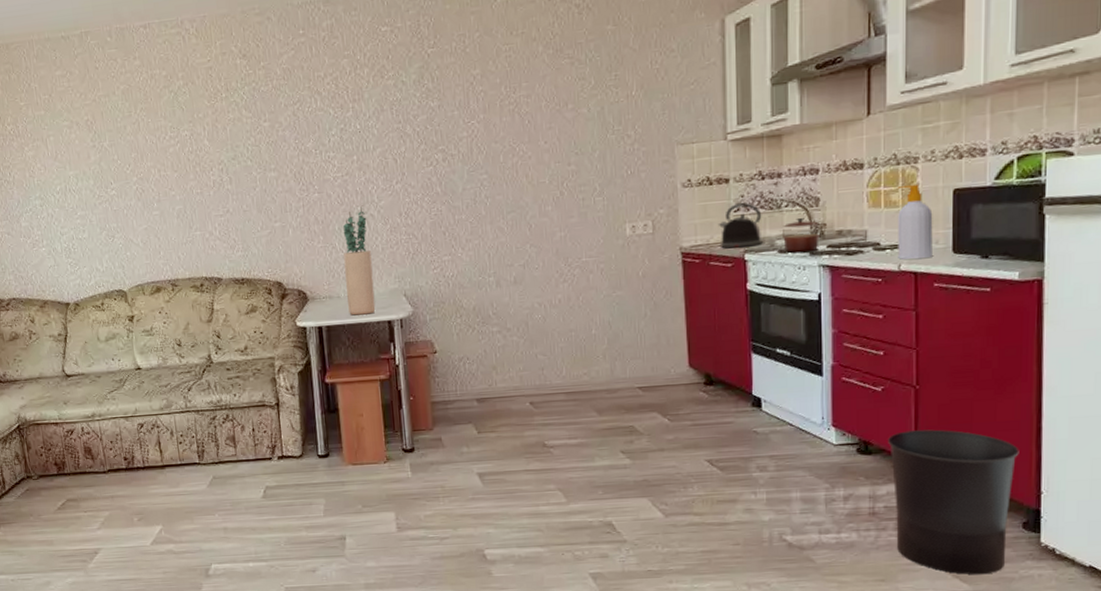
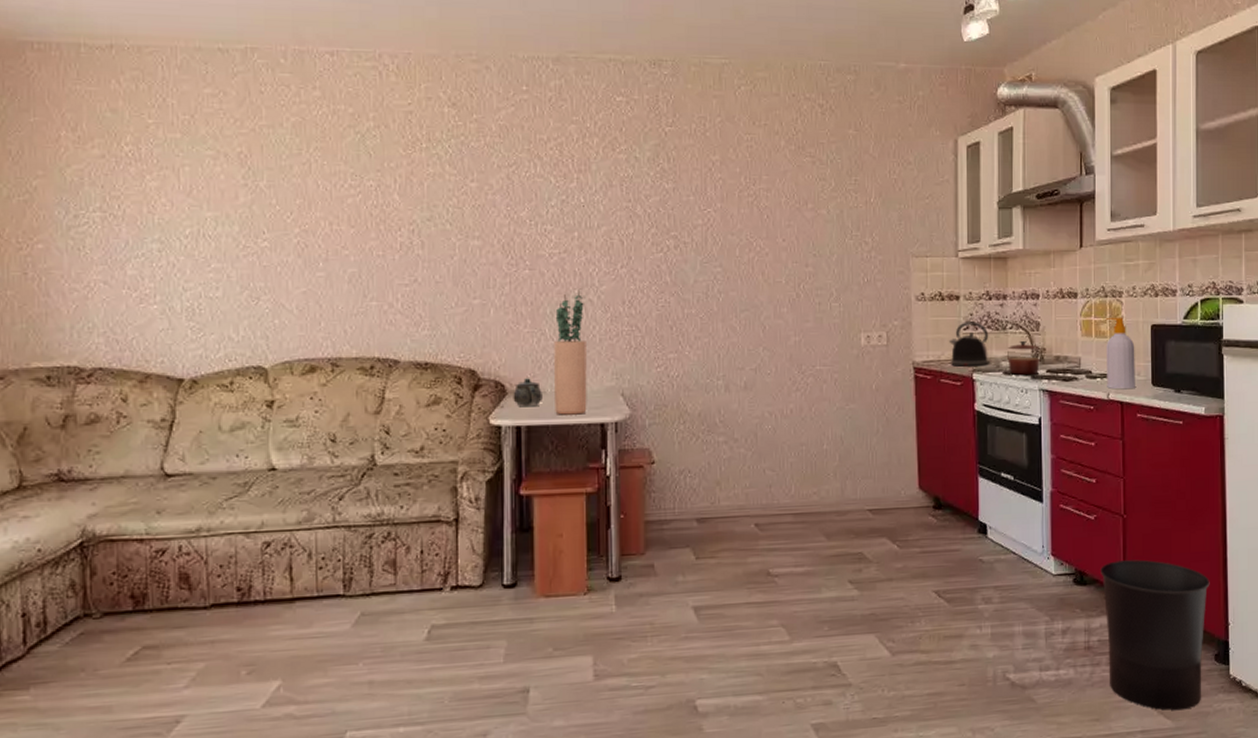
teapot: none [313,286,338,311] -> present [513,378,542,407]

